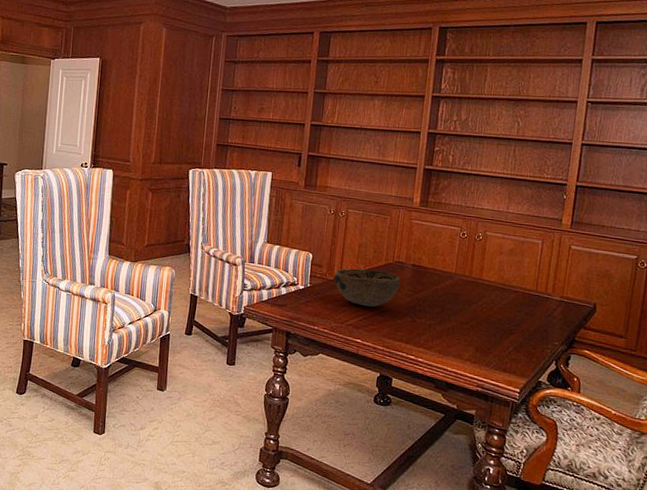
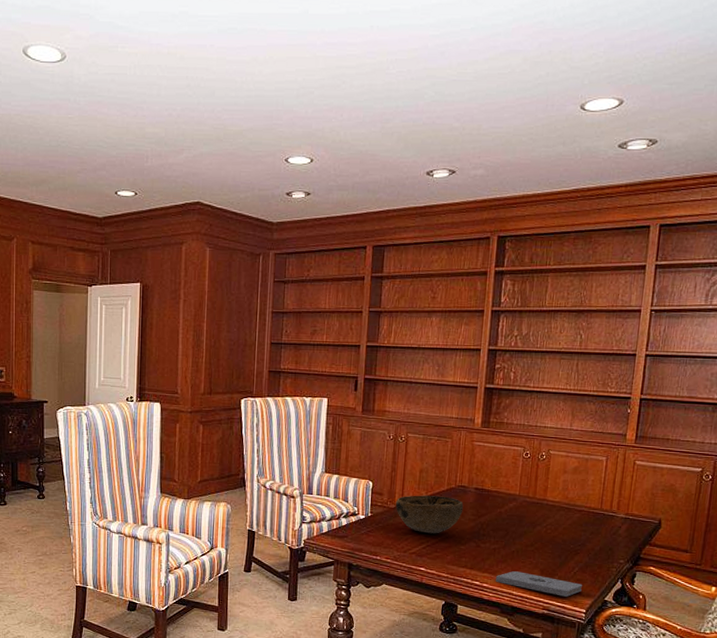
notepad: none [430,347,517,376] -> present [495,571,582,597]

